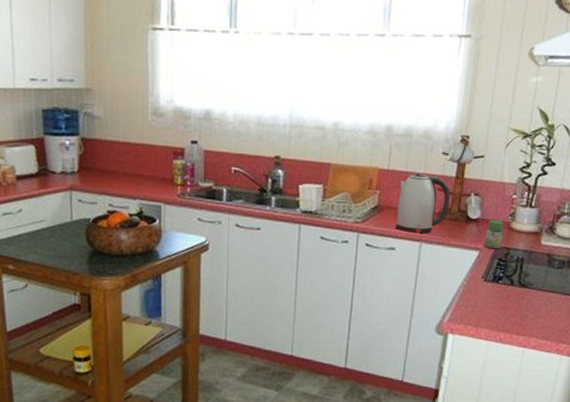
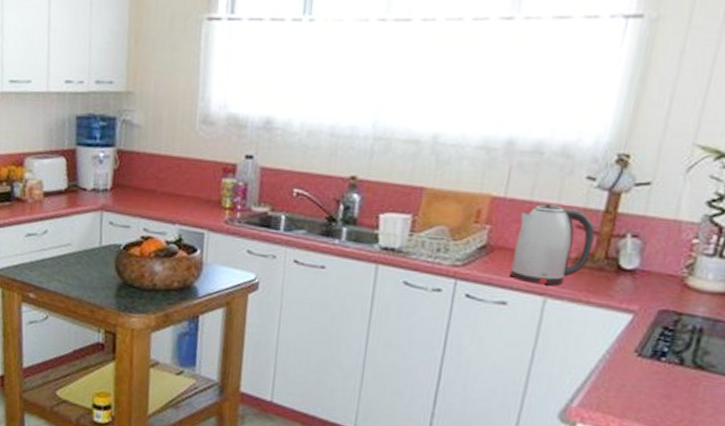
jar: present [484,220,504,250] -> none [641,272,675,314]

